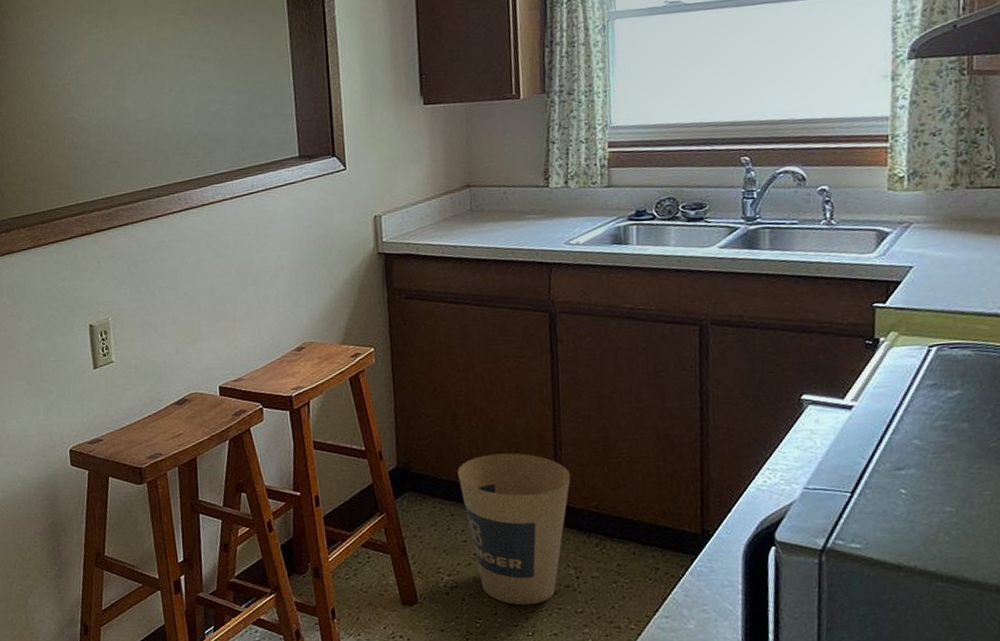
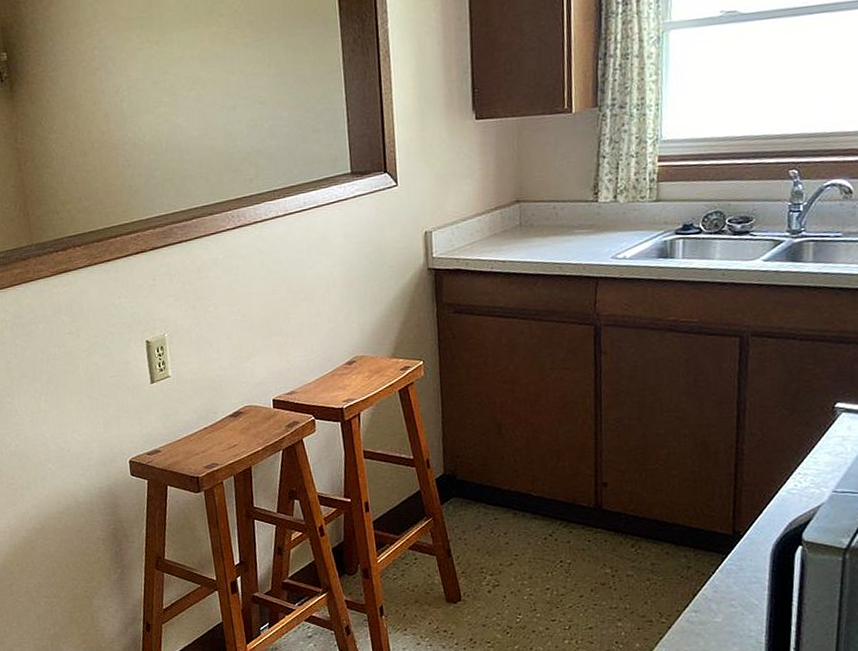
trash can: present [458,453,571,606] -> none [502,460,610,602]

